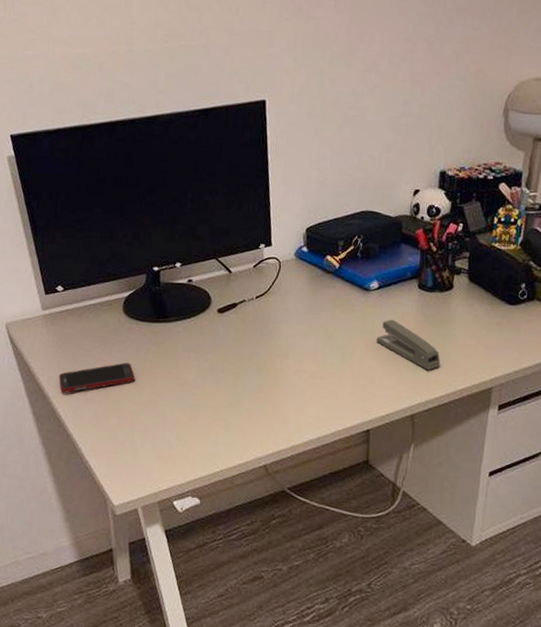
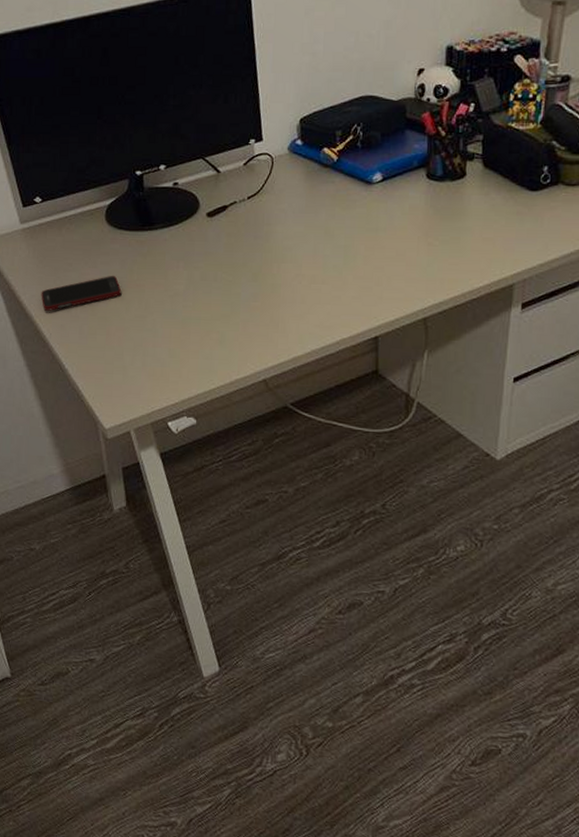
stapler: present [376,319,441,370] -> none [382,214,455,268]

